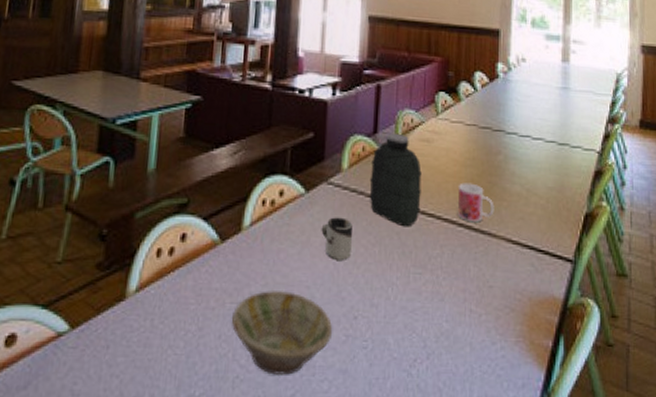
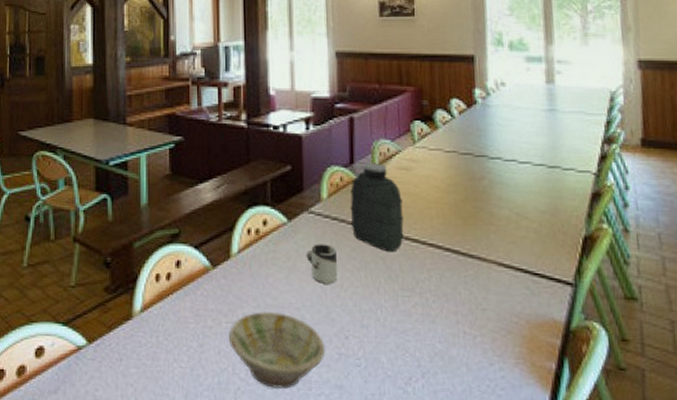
mug: present [457,182,494,223] -> none [441,208,482,247]

